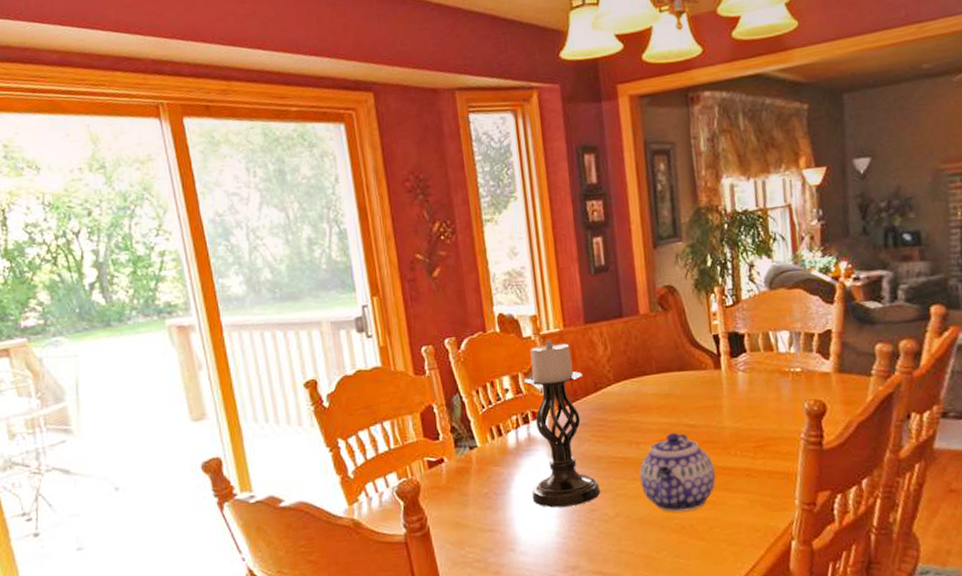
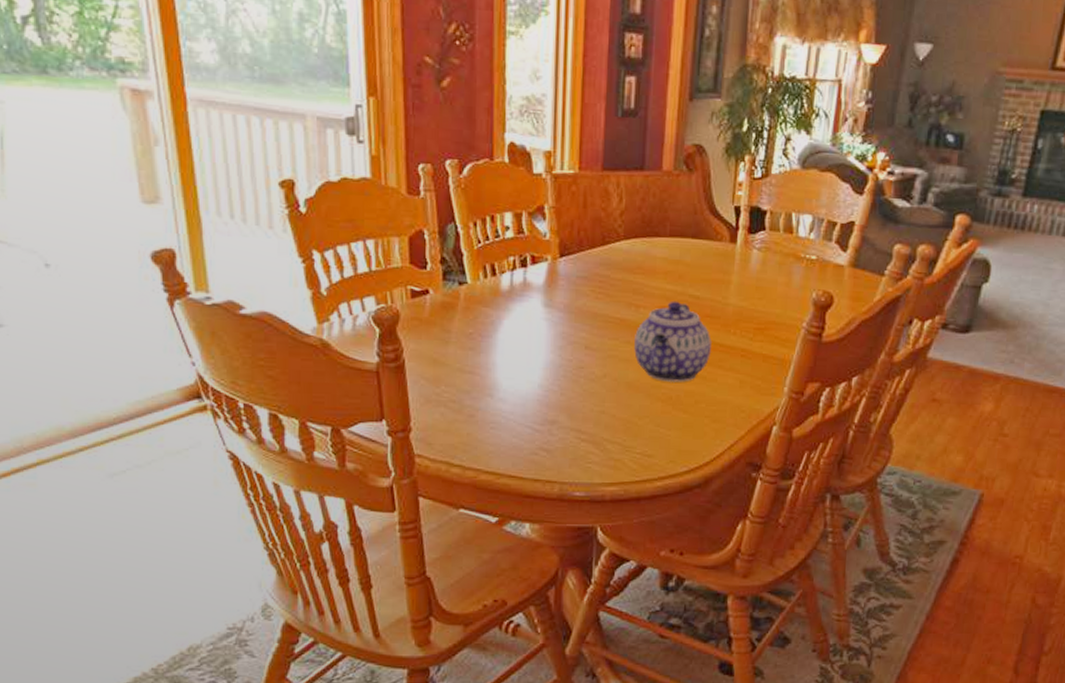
candle holder: present [524,339,601,508] -> none [519,181,592,360]

